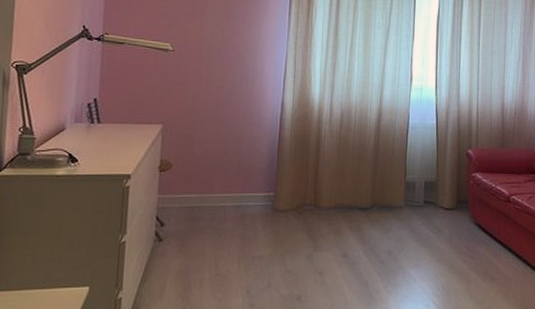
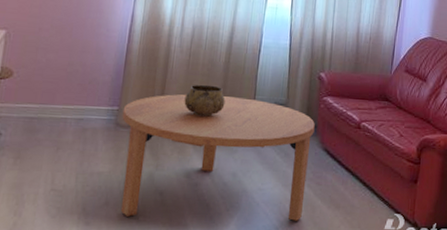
coffee table: none [278,177,466,297] -> present [121,94,315,221]
decorative bowl: none [337,167,377,198] -> present [184,84,226,117]

